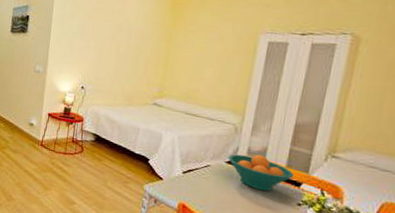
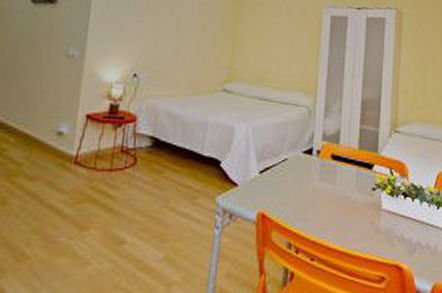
fruit bowl: present [228,154,295,191] -> none [305,139,367,181]

